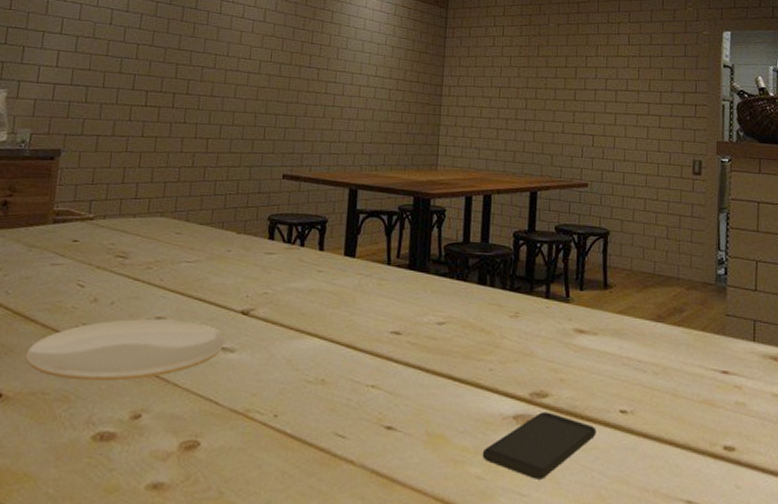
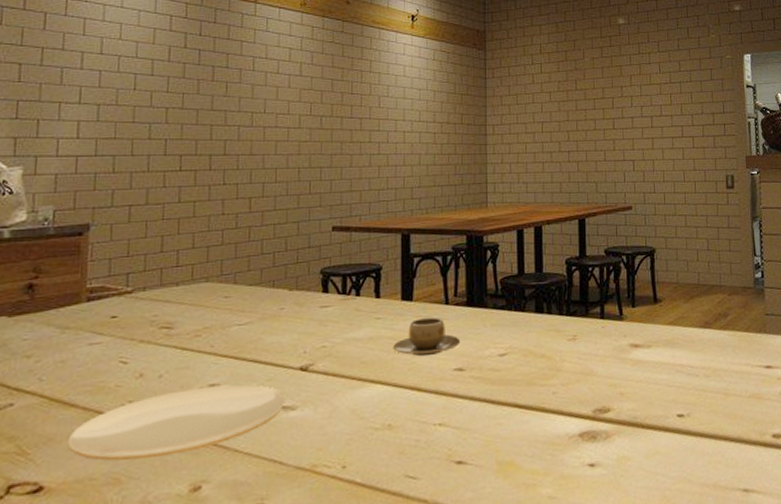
teacup: none [332,275,400,315] -> present [393,317,461,357]
mobile phone: present [482,412,597,480] -> none [552,425,658,491]

